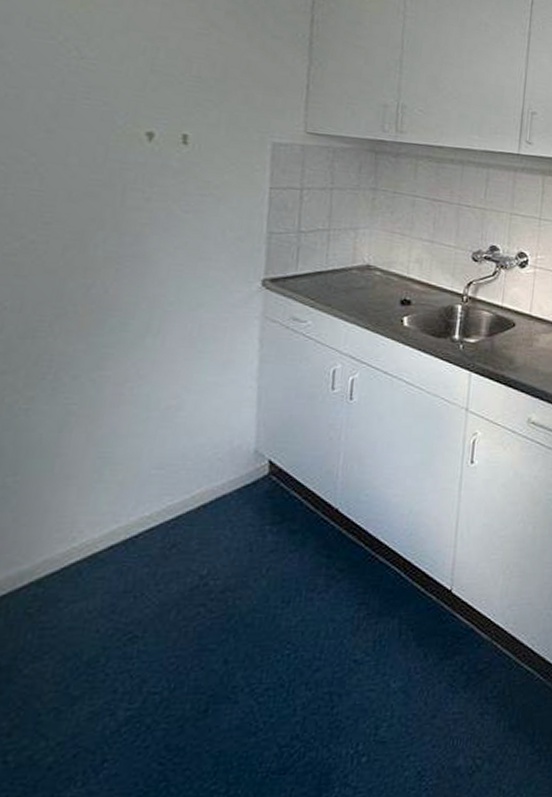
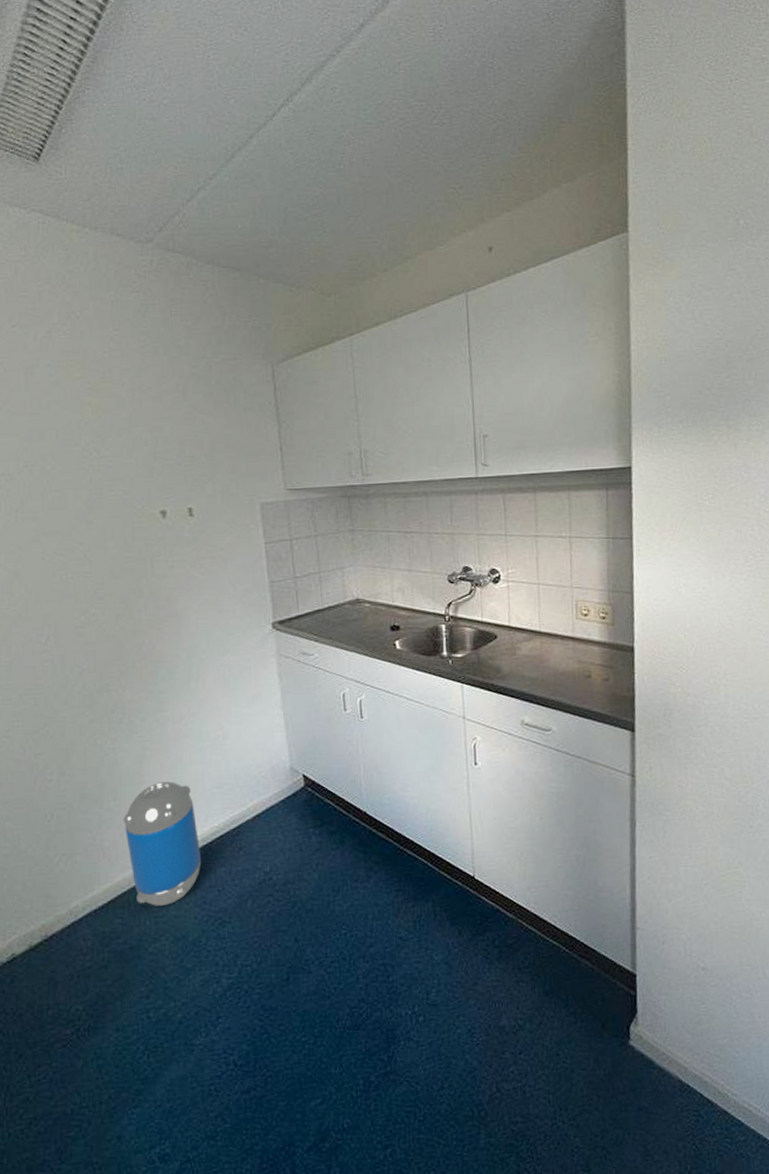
trash can: none [19,457,123,614] -> present [123,781,202,906]

